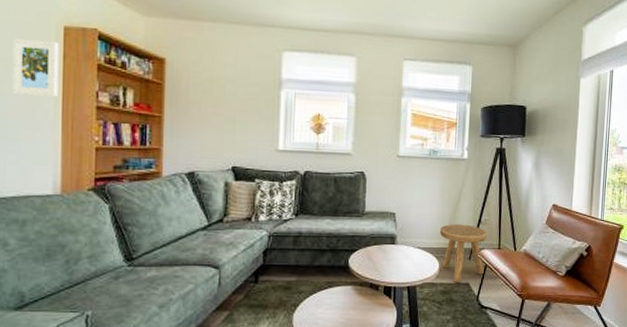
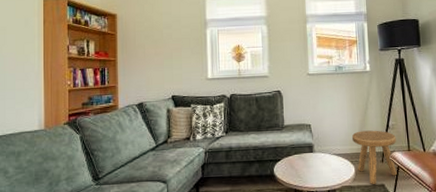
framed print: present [11,38,60,96] -> none [8,11,41,54]

